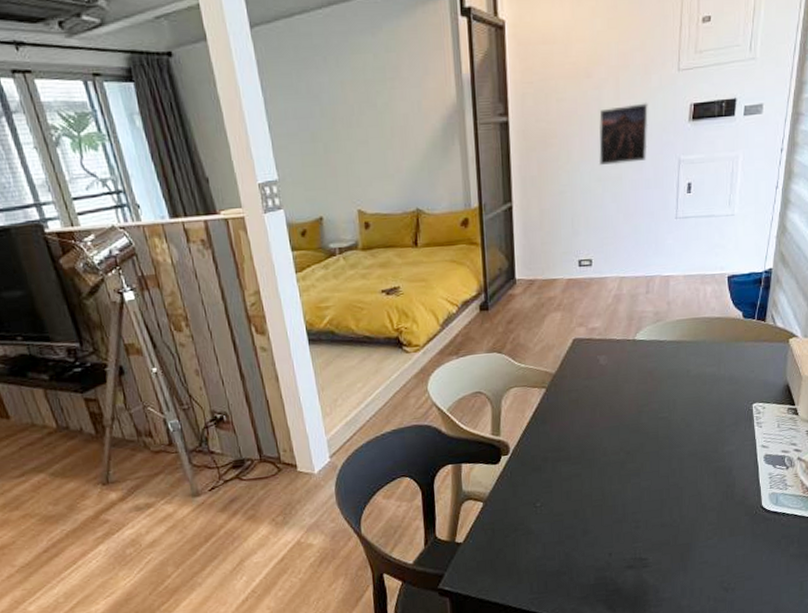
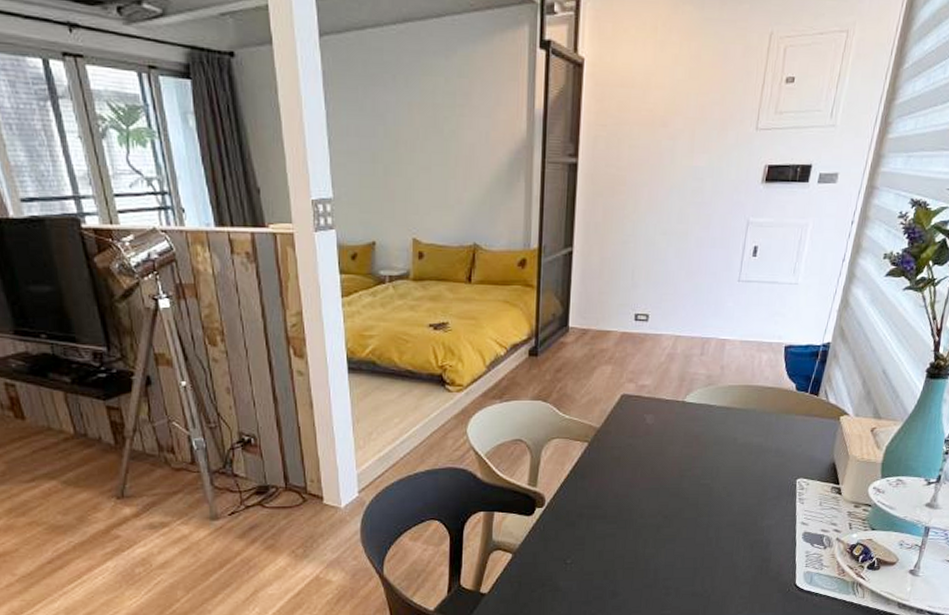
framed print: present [599,103,648,165] -> none [666,159,722,220]

